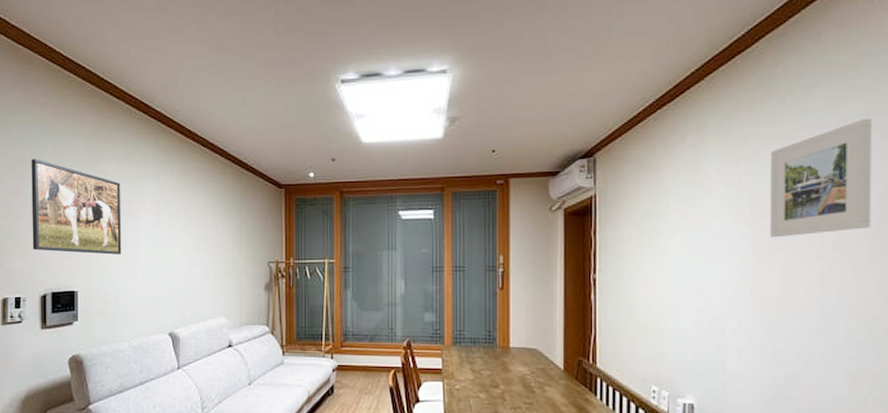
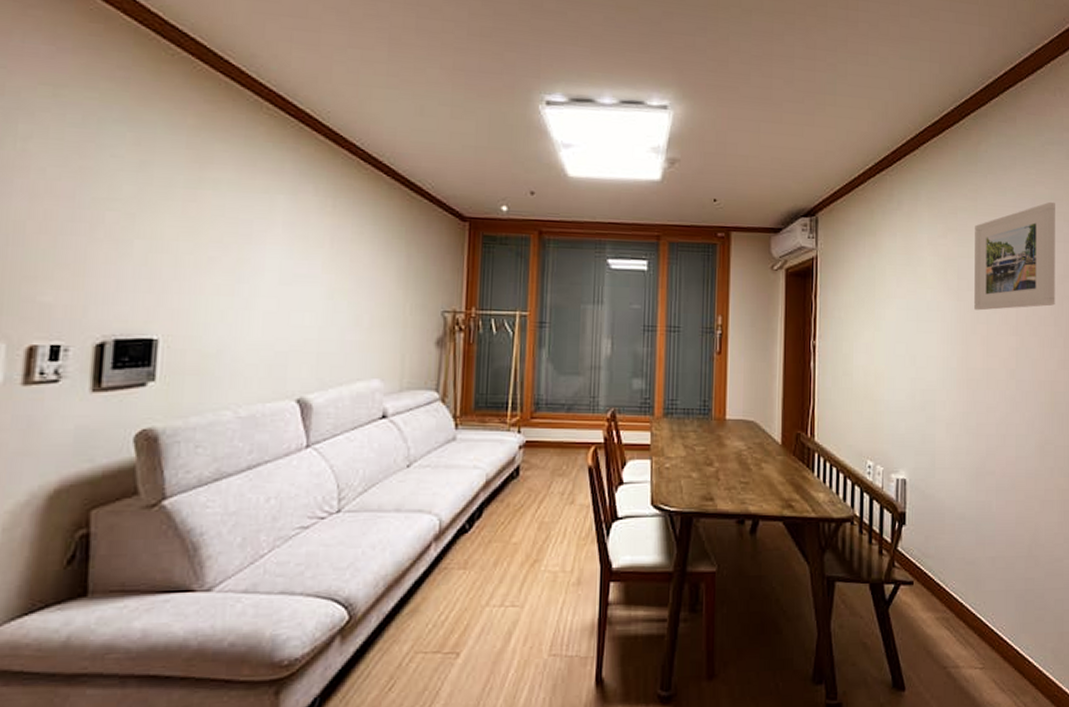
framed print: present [31,159,122,255] -> none [87,152,239,292]

